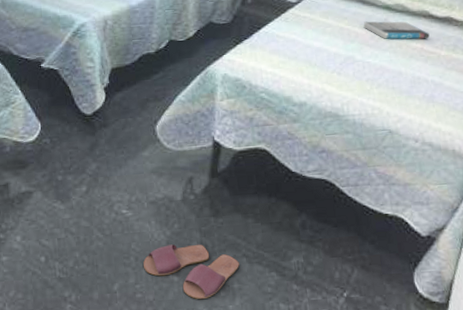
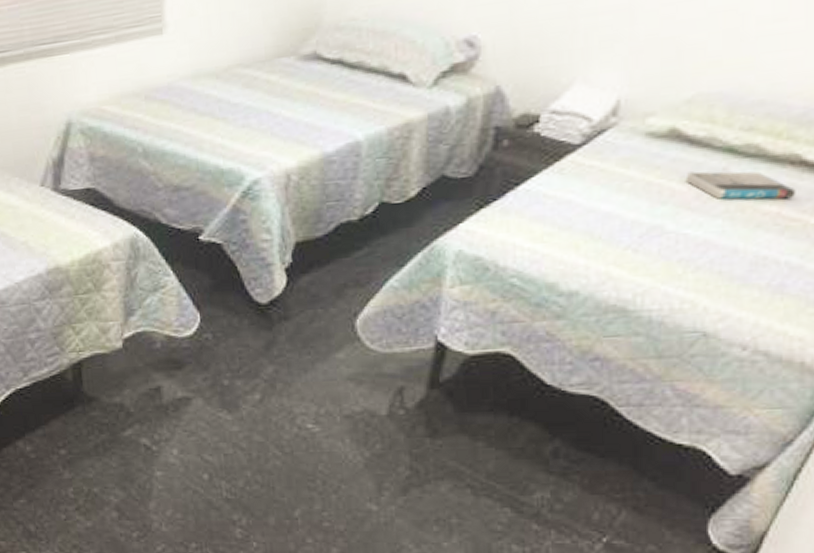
slippers: present [143,244,239,300] -> none [333,468,461,534]

